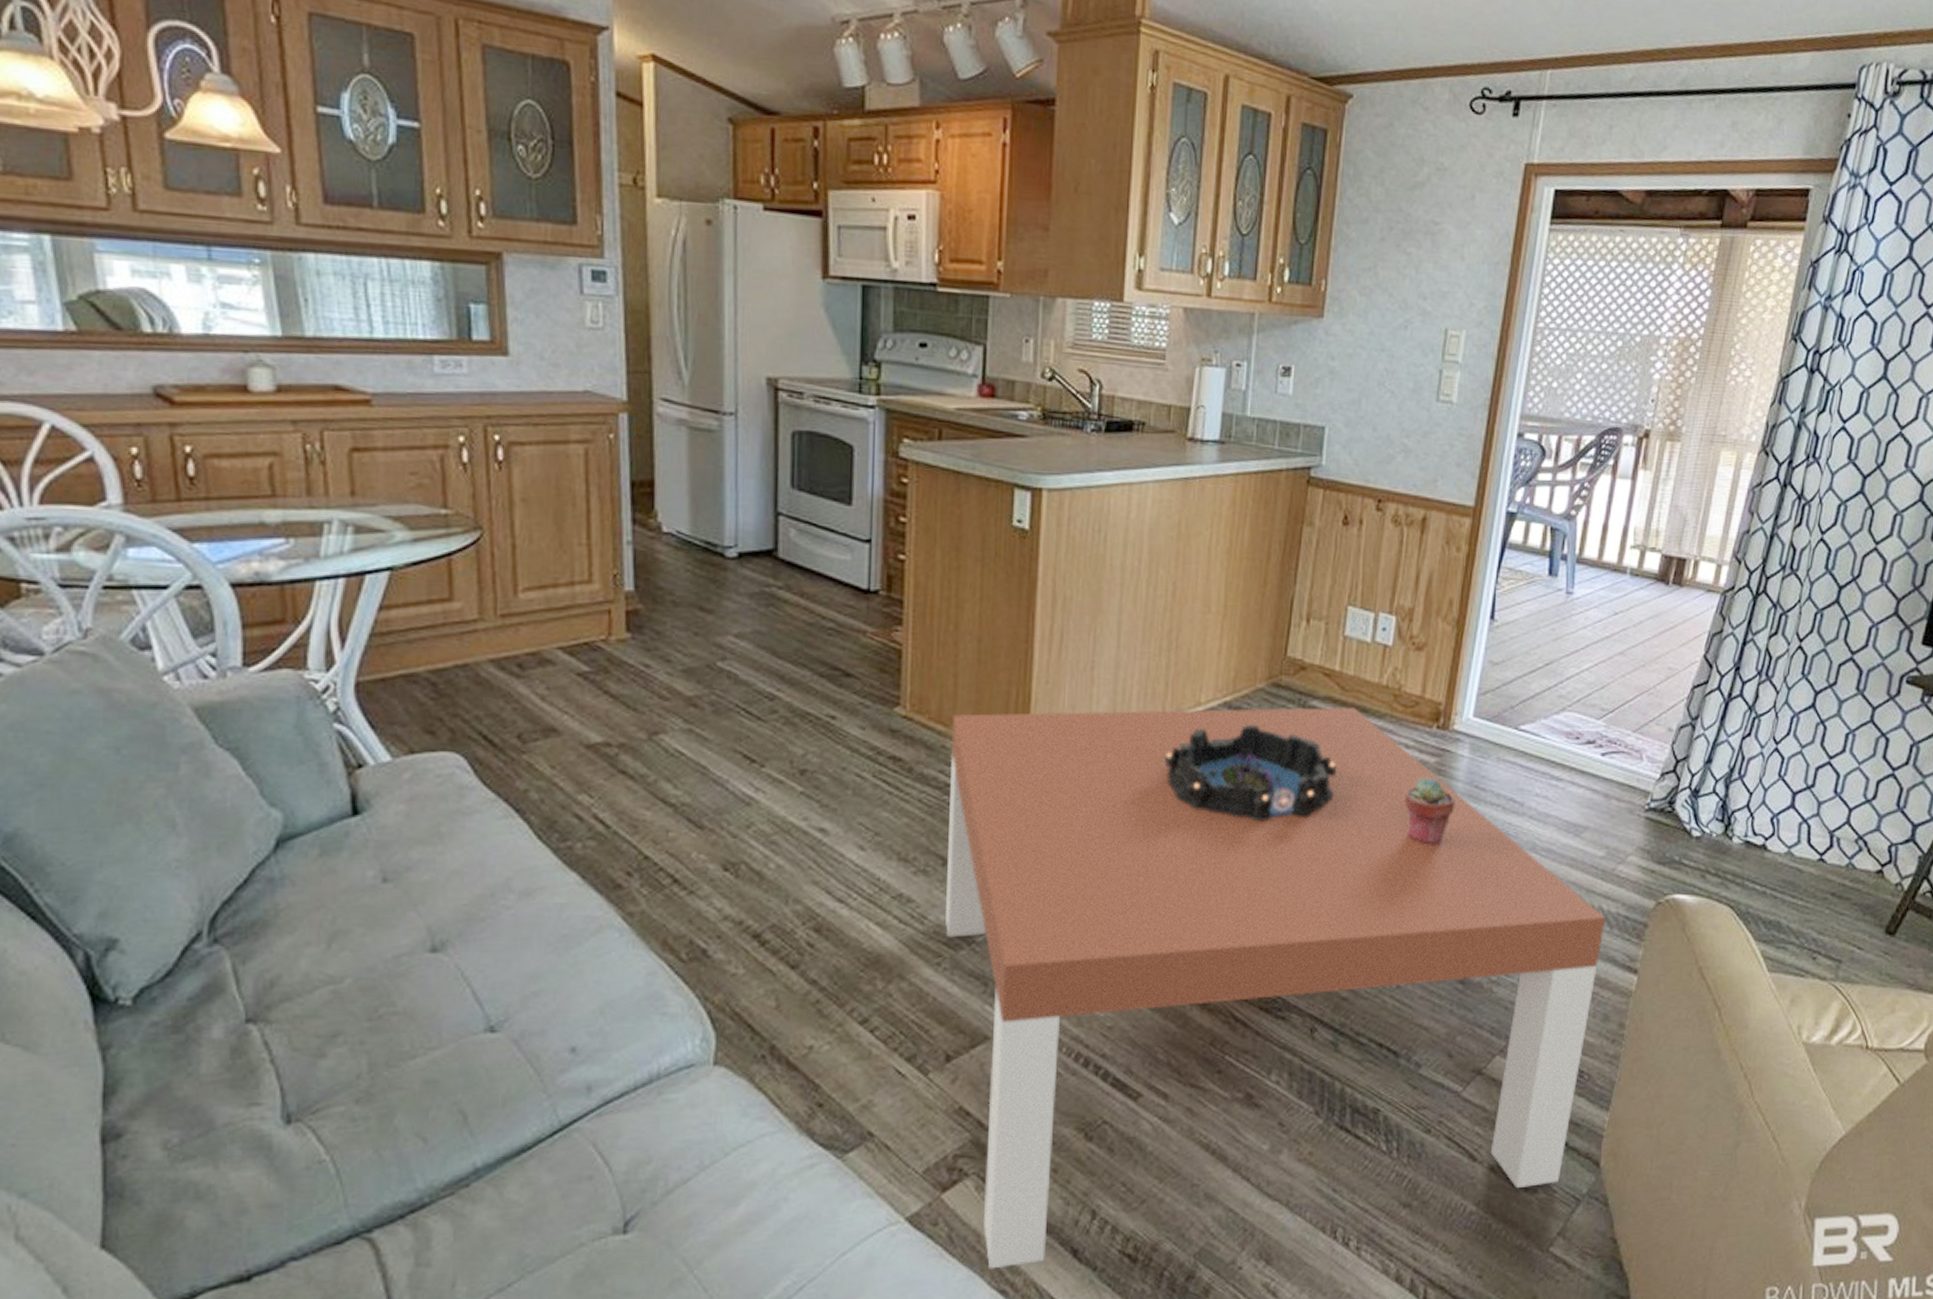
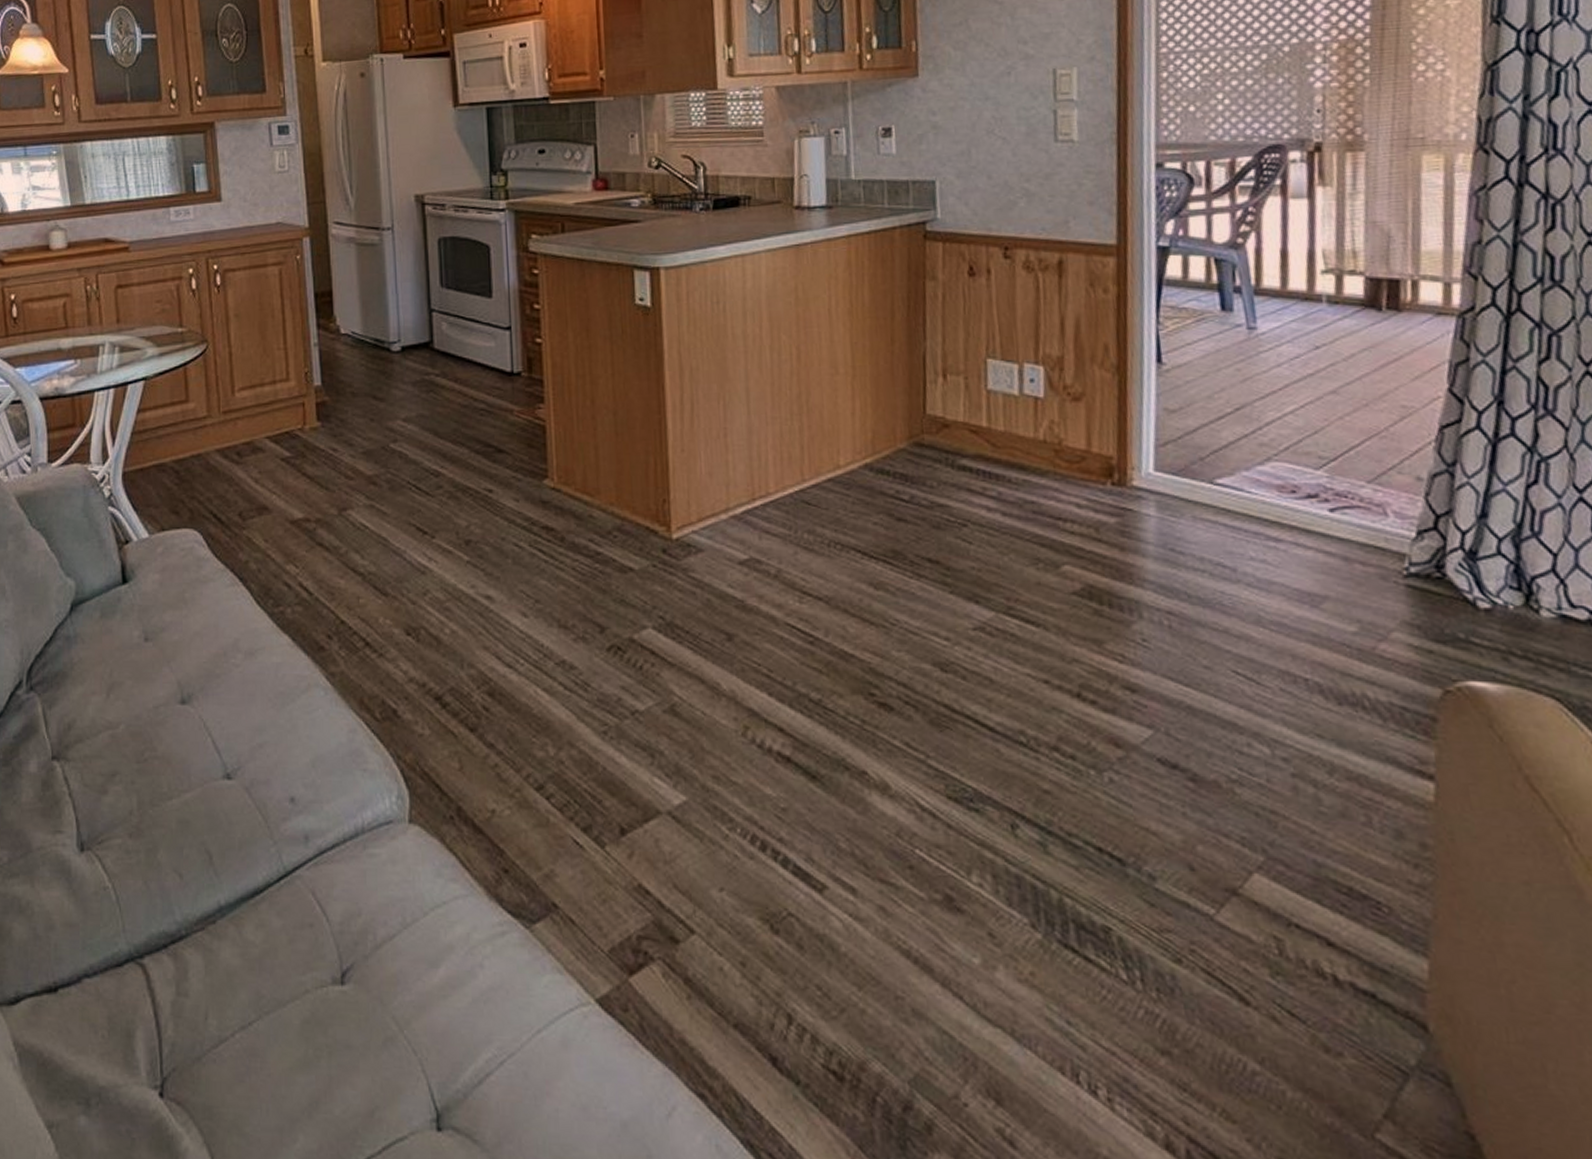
coffee table: present [944,706,1606,1270] -> none [597,464,1376,1069]
decorative bowl: present [1164,725,1337,822] -> none [808,487,1000,590]
potted succulent: present [1405,778,1456,845] -> none [1085,540,1149,617]

